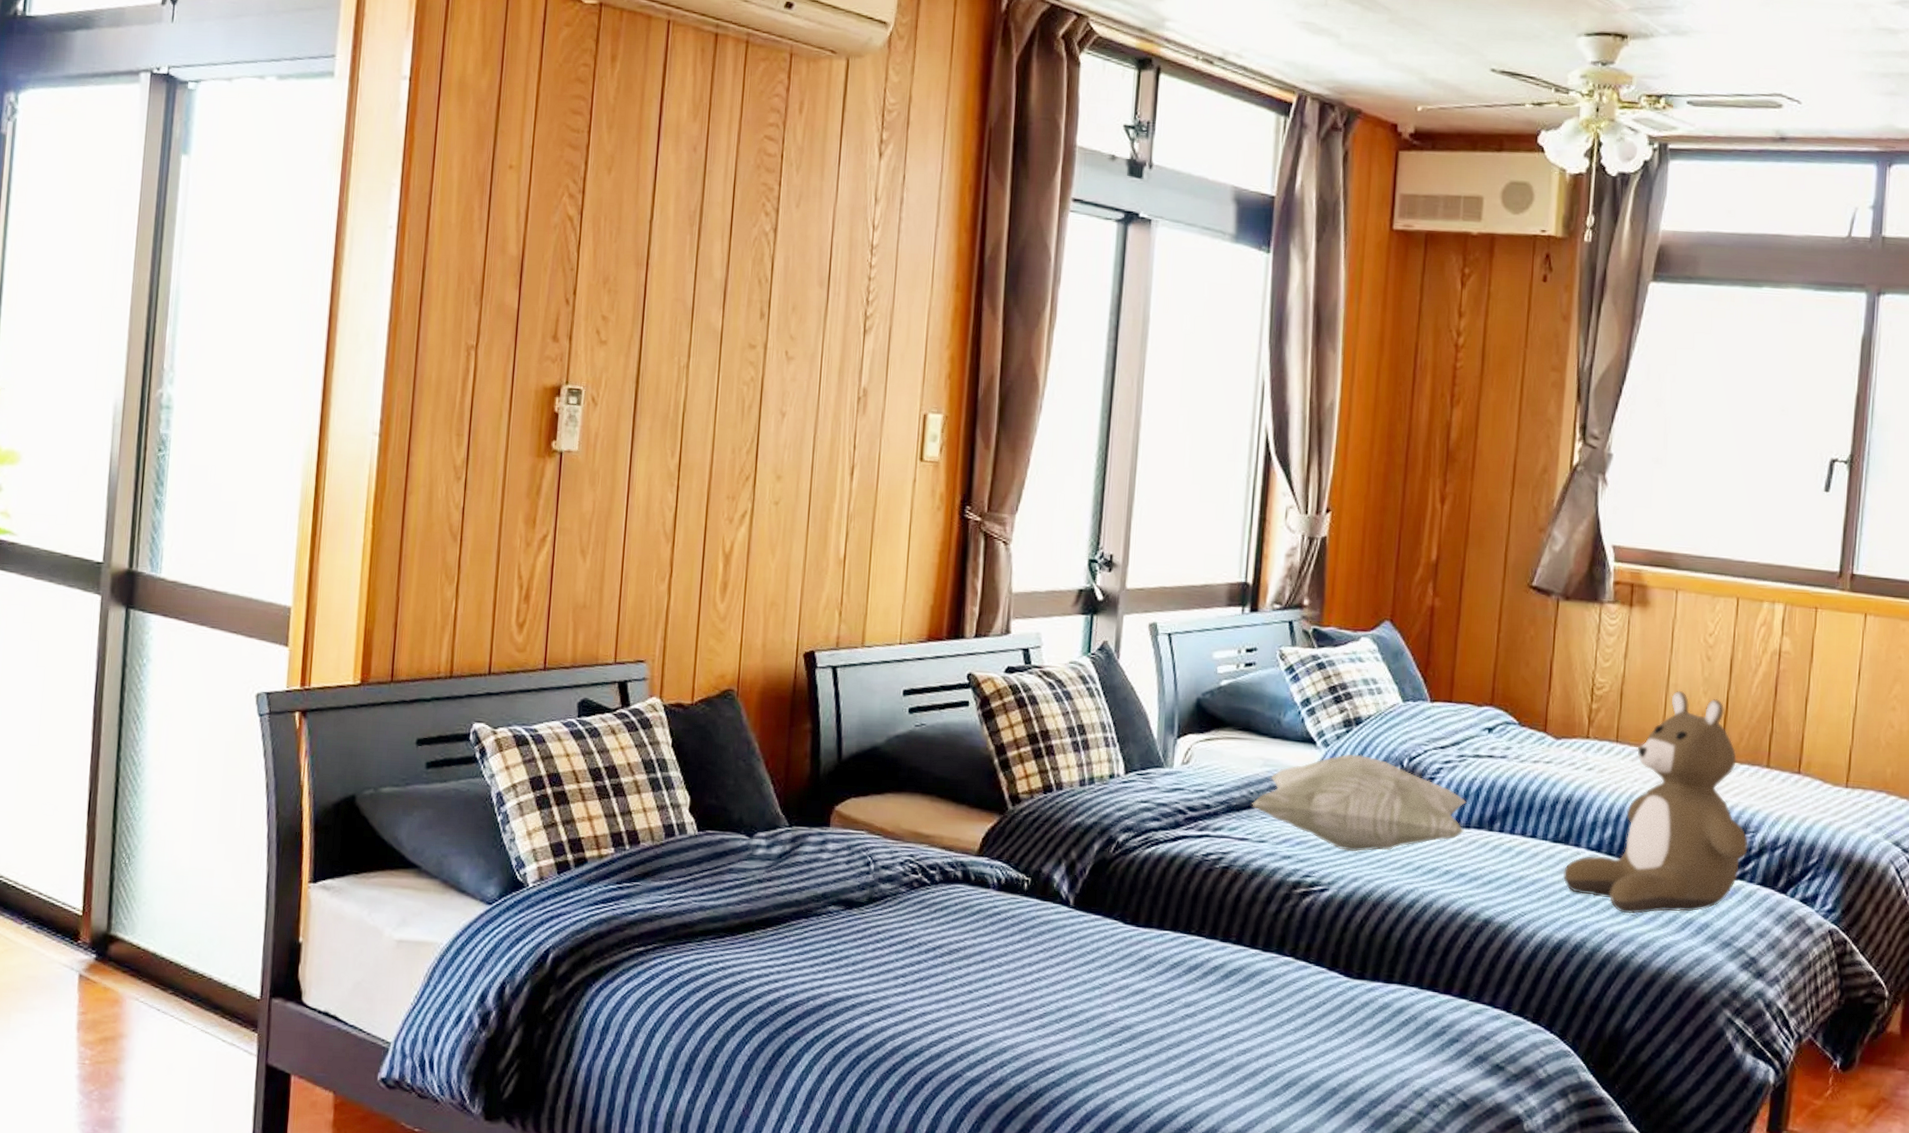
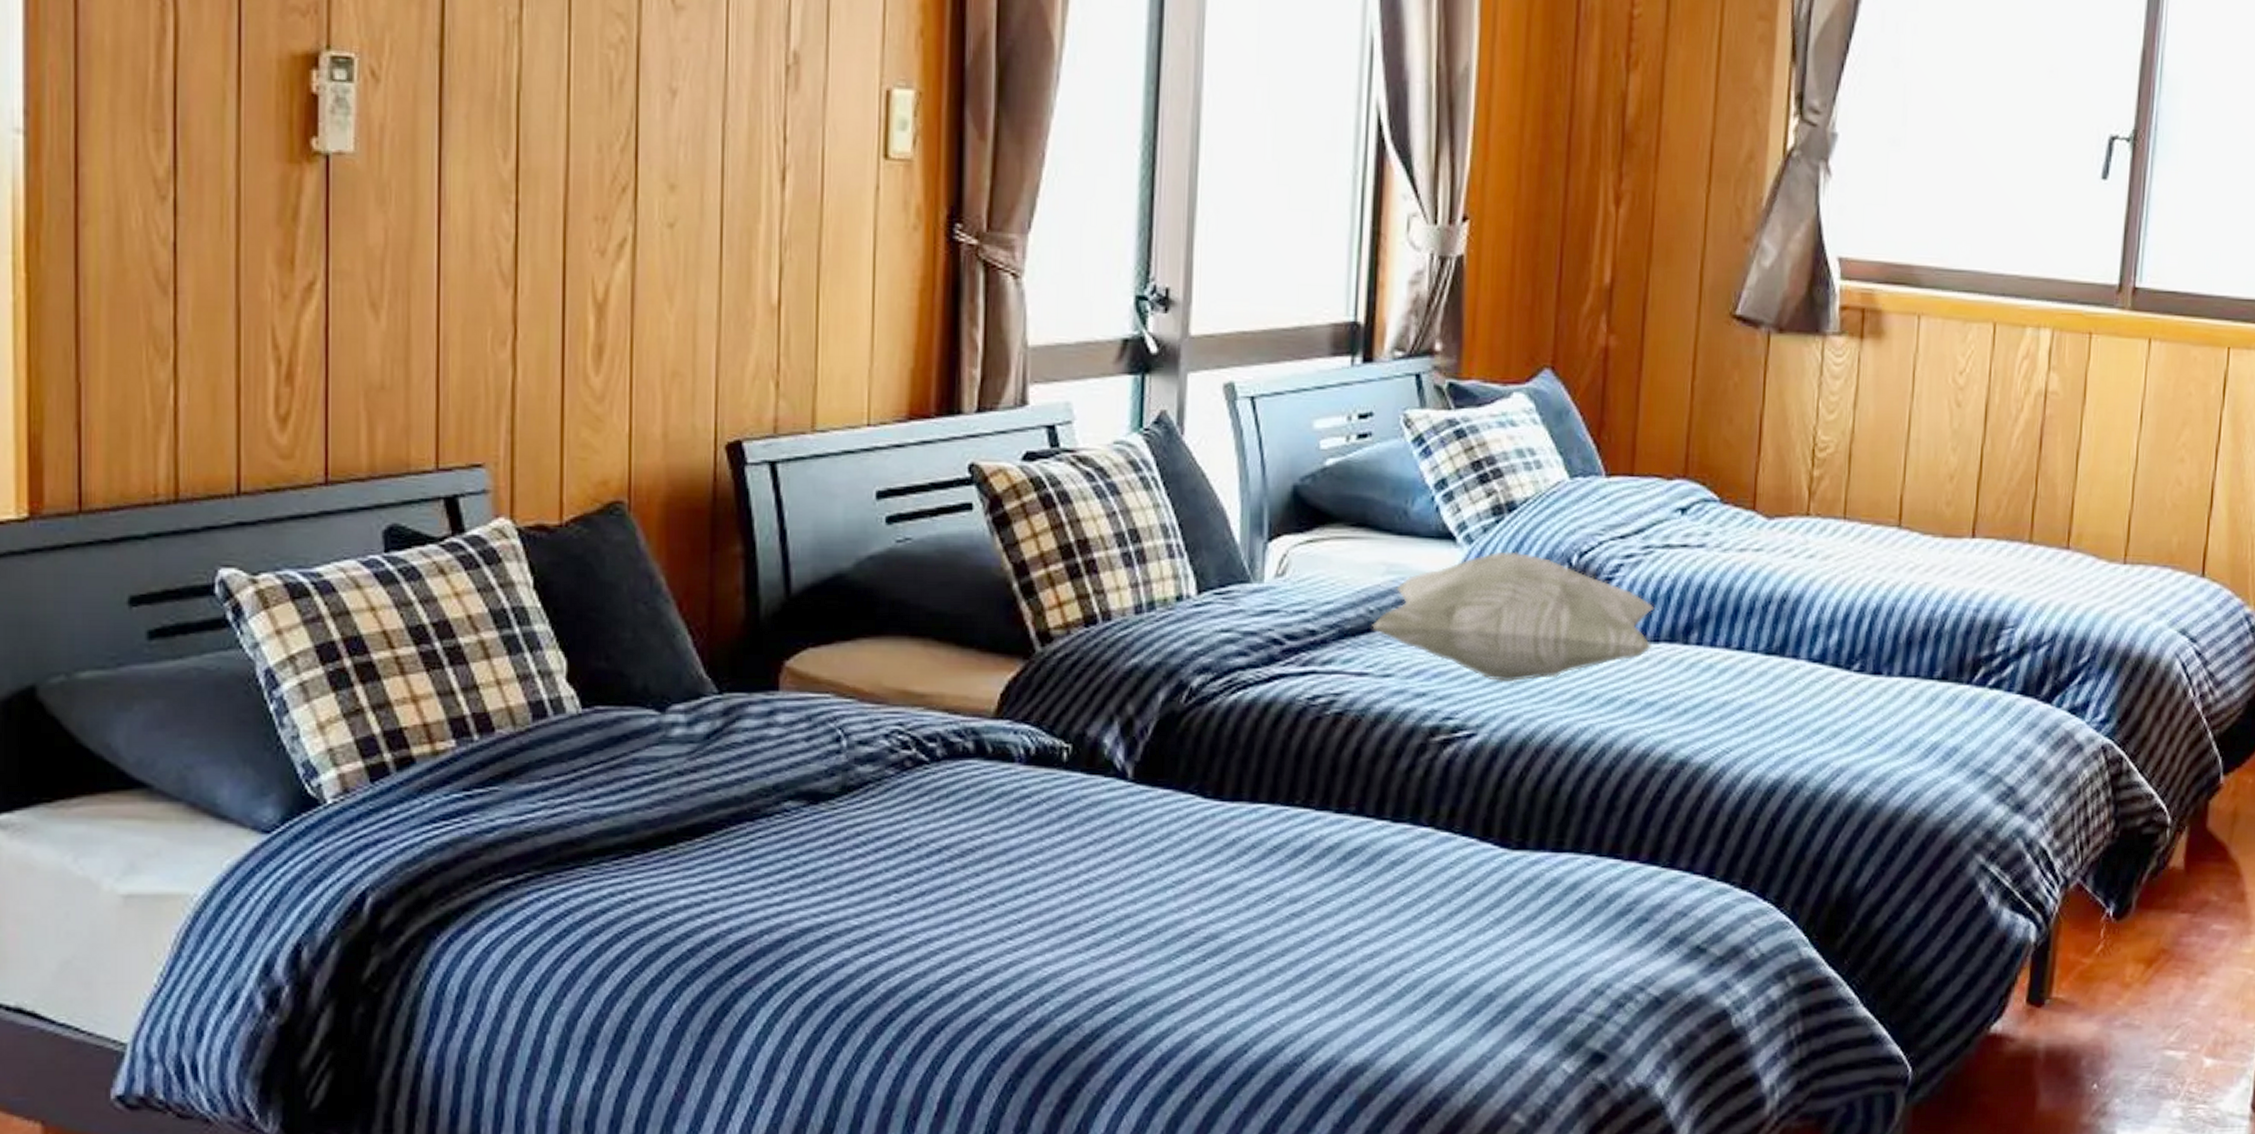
teddy bear: present [1562,690,1748,914] -> none [1777,447,2006,741]

